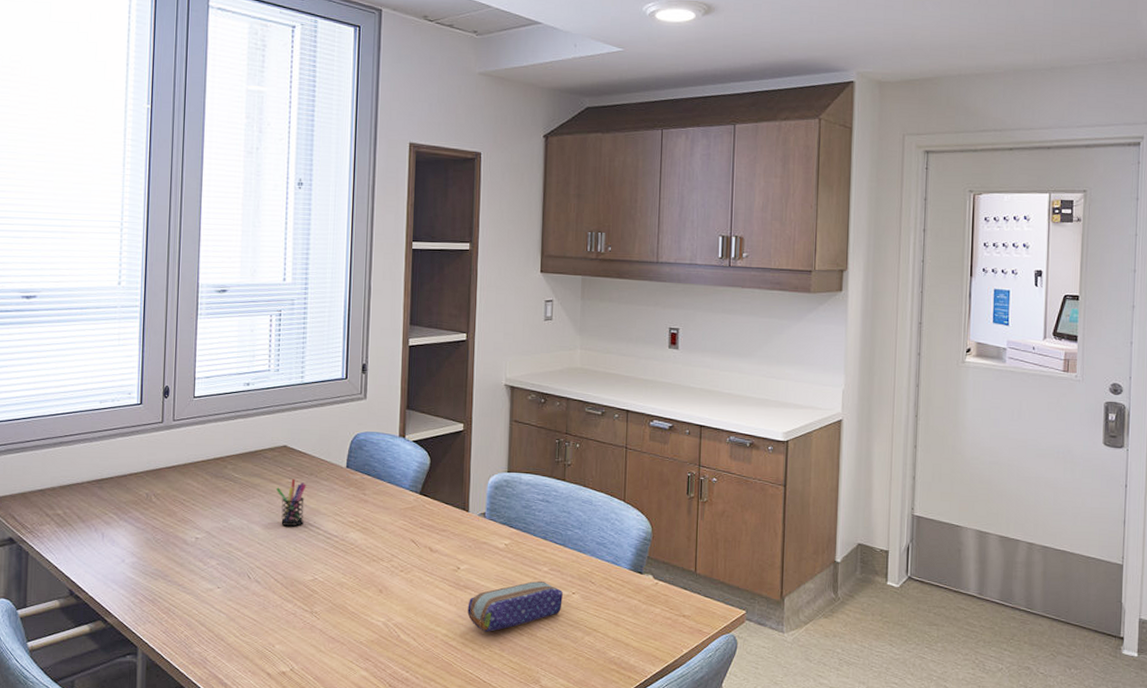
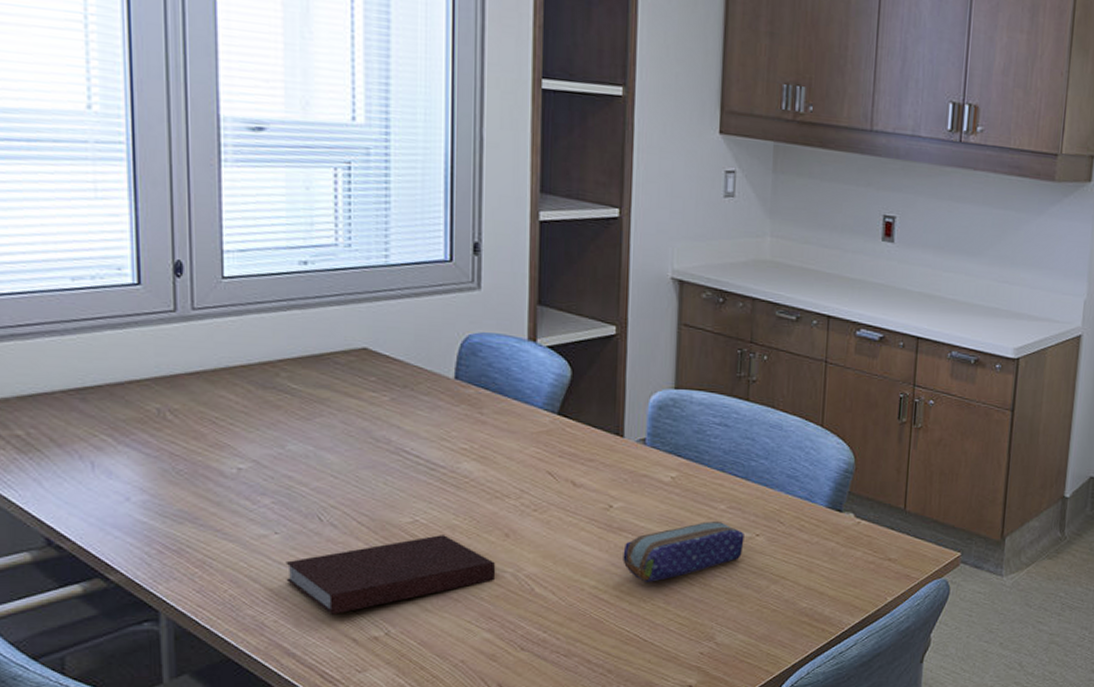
notebook: none [223,590,372,653] -> present [286,535,496,614]
pen holder: present [276,478,306,526] -> none [355,391,398,454]

